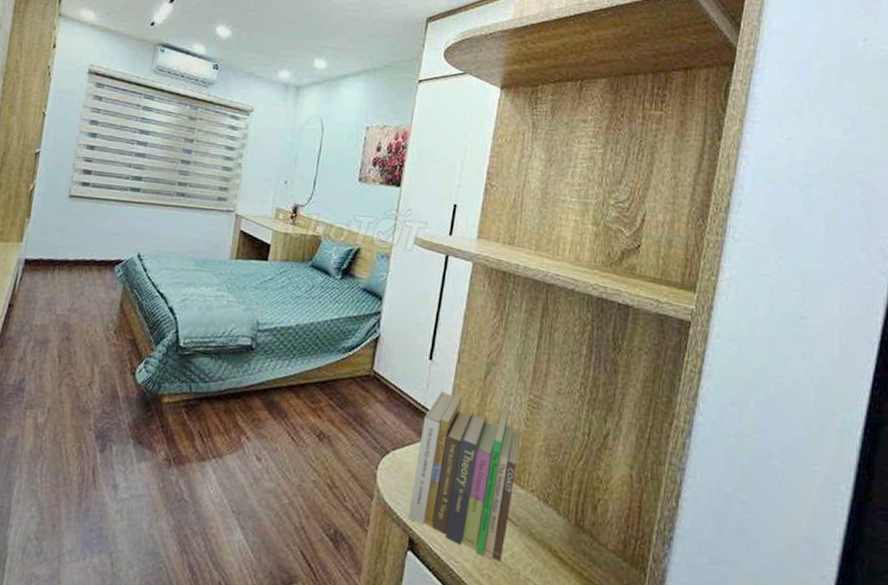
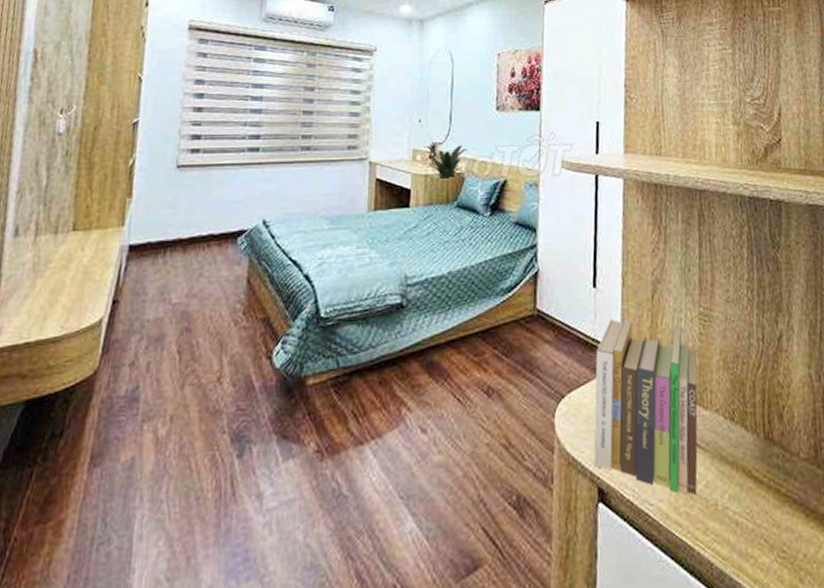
plant: none [287,206,327,238] -> present [425,145,468,177]

